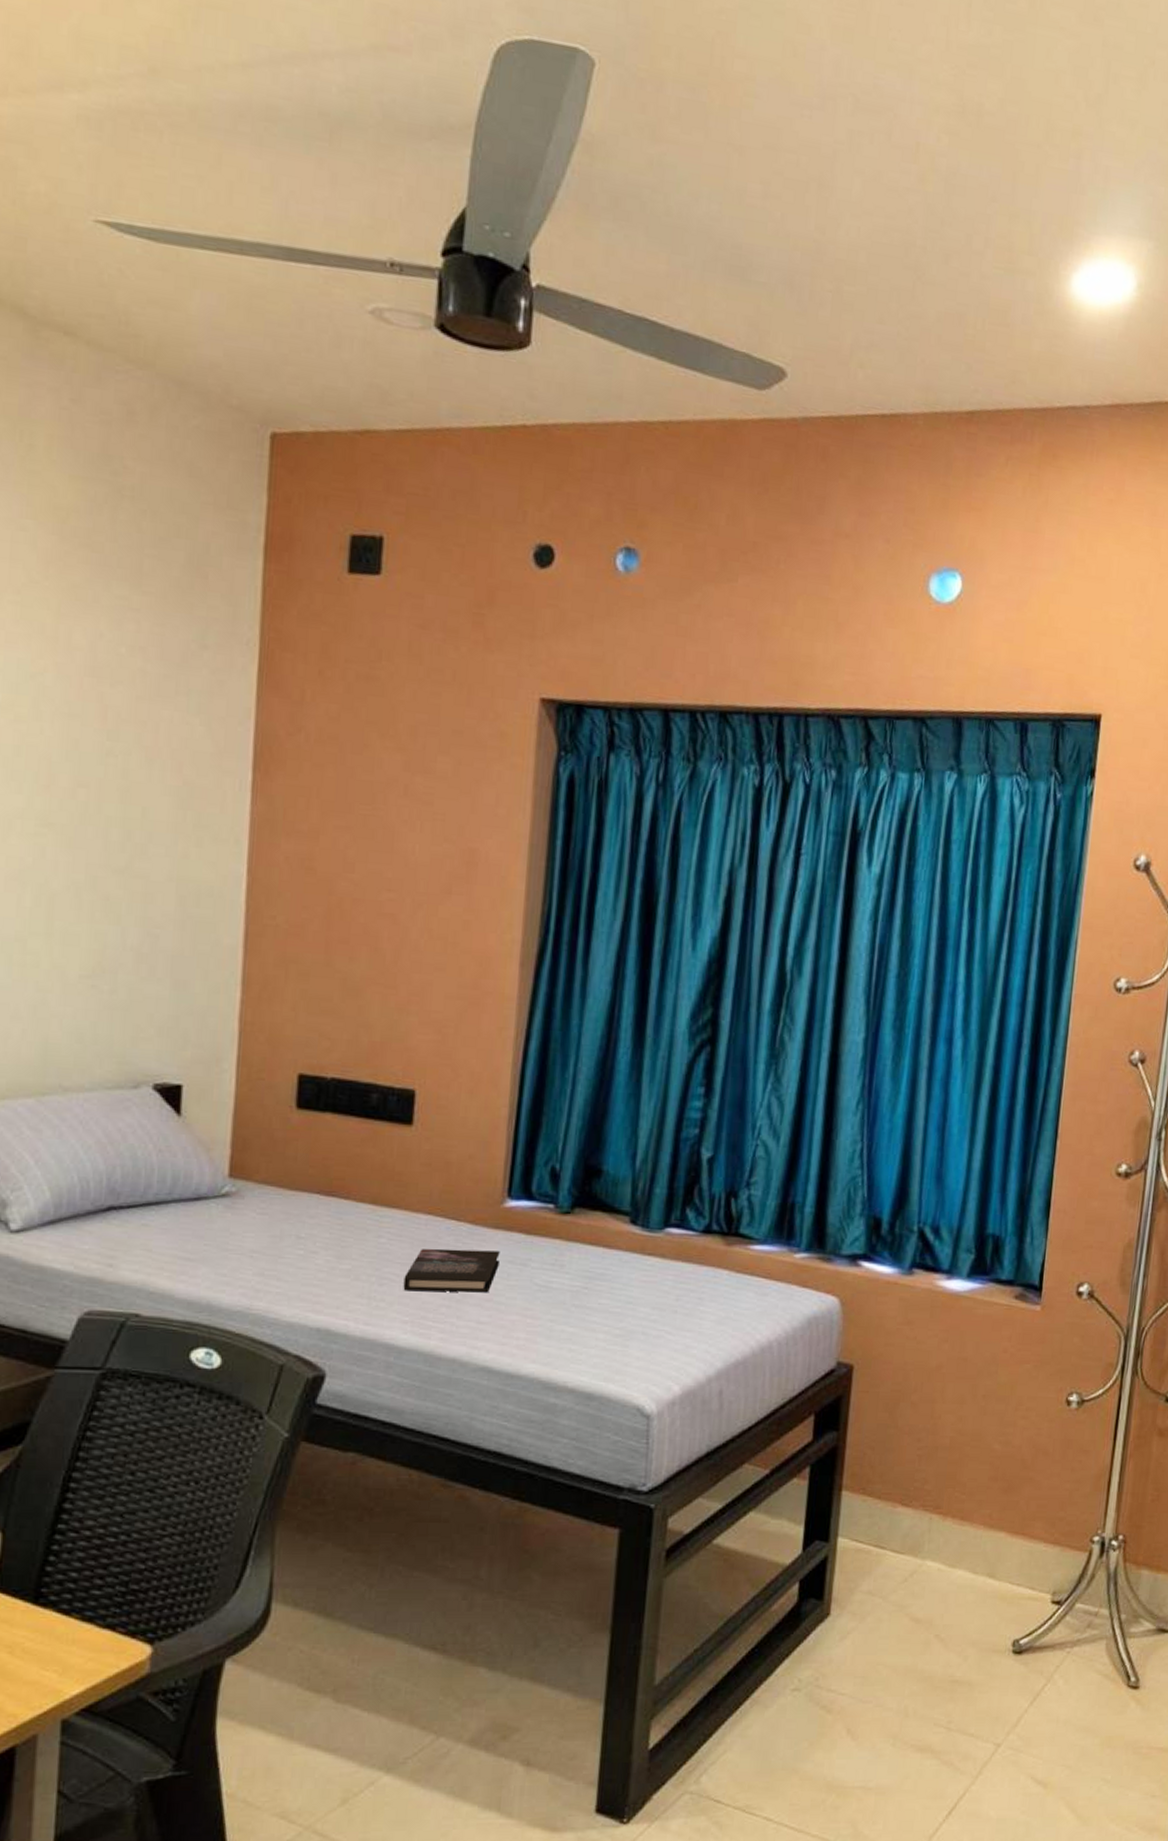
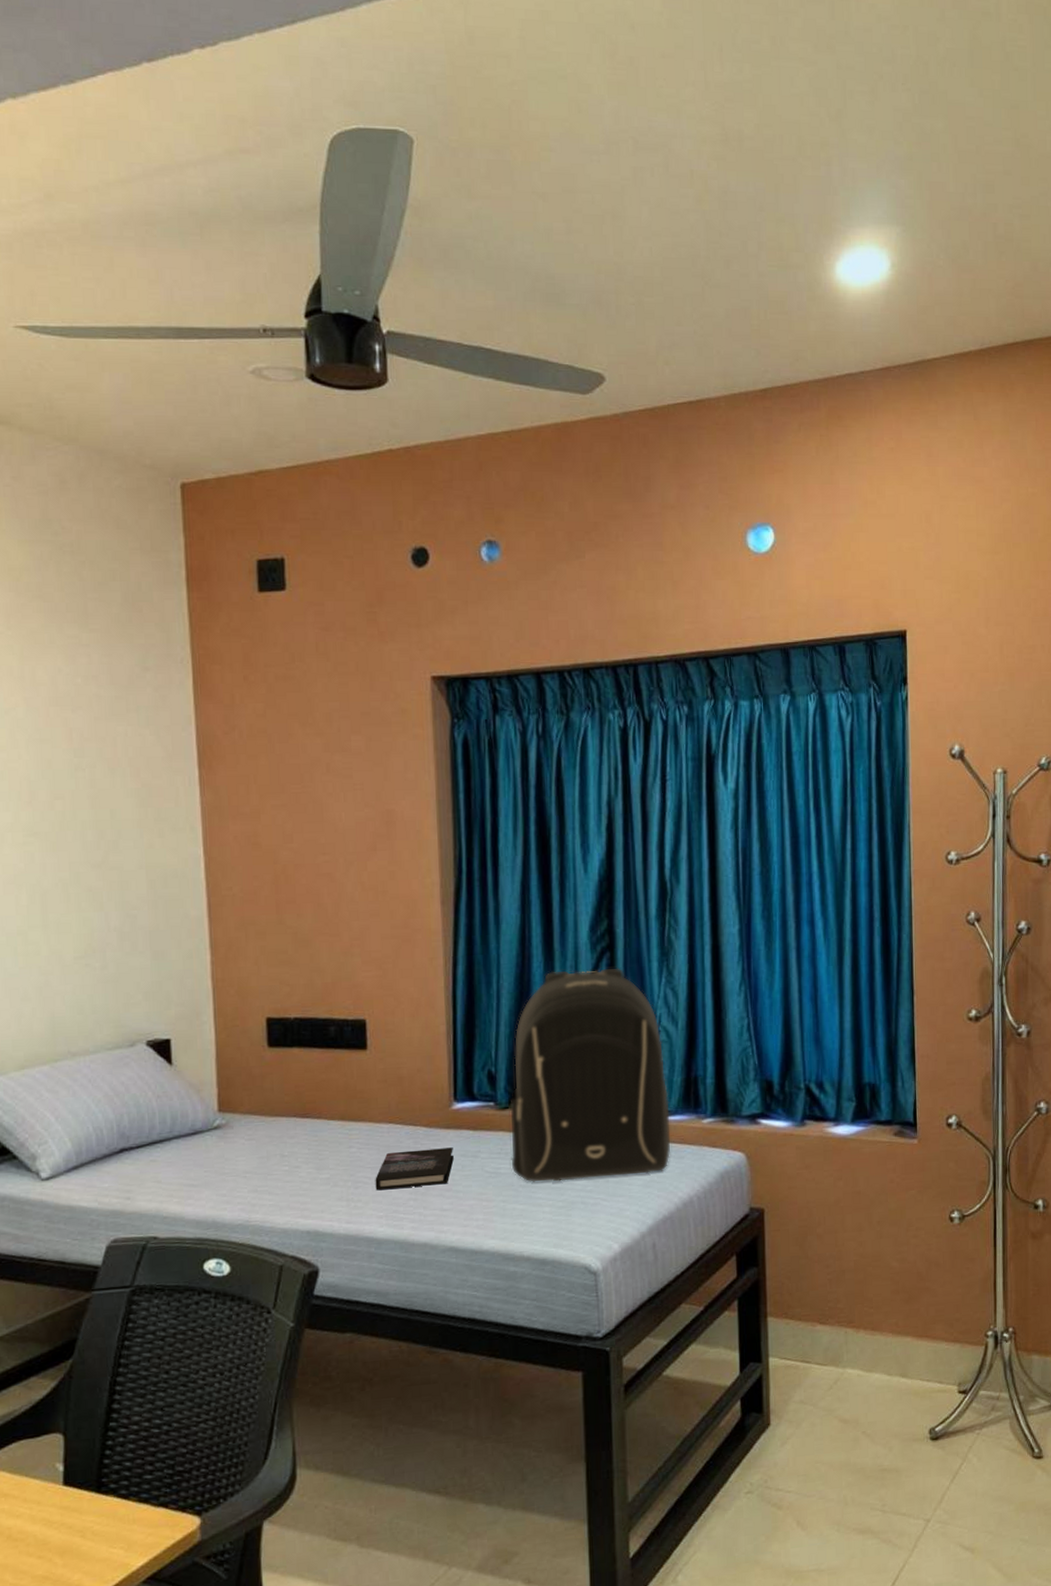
backpack: none [566,1060,759,1308] -> present [510,967,671,1182]

